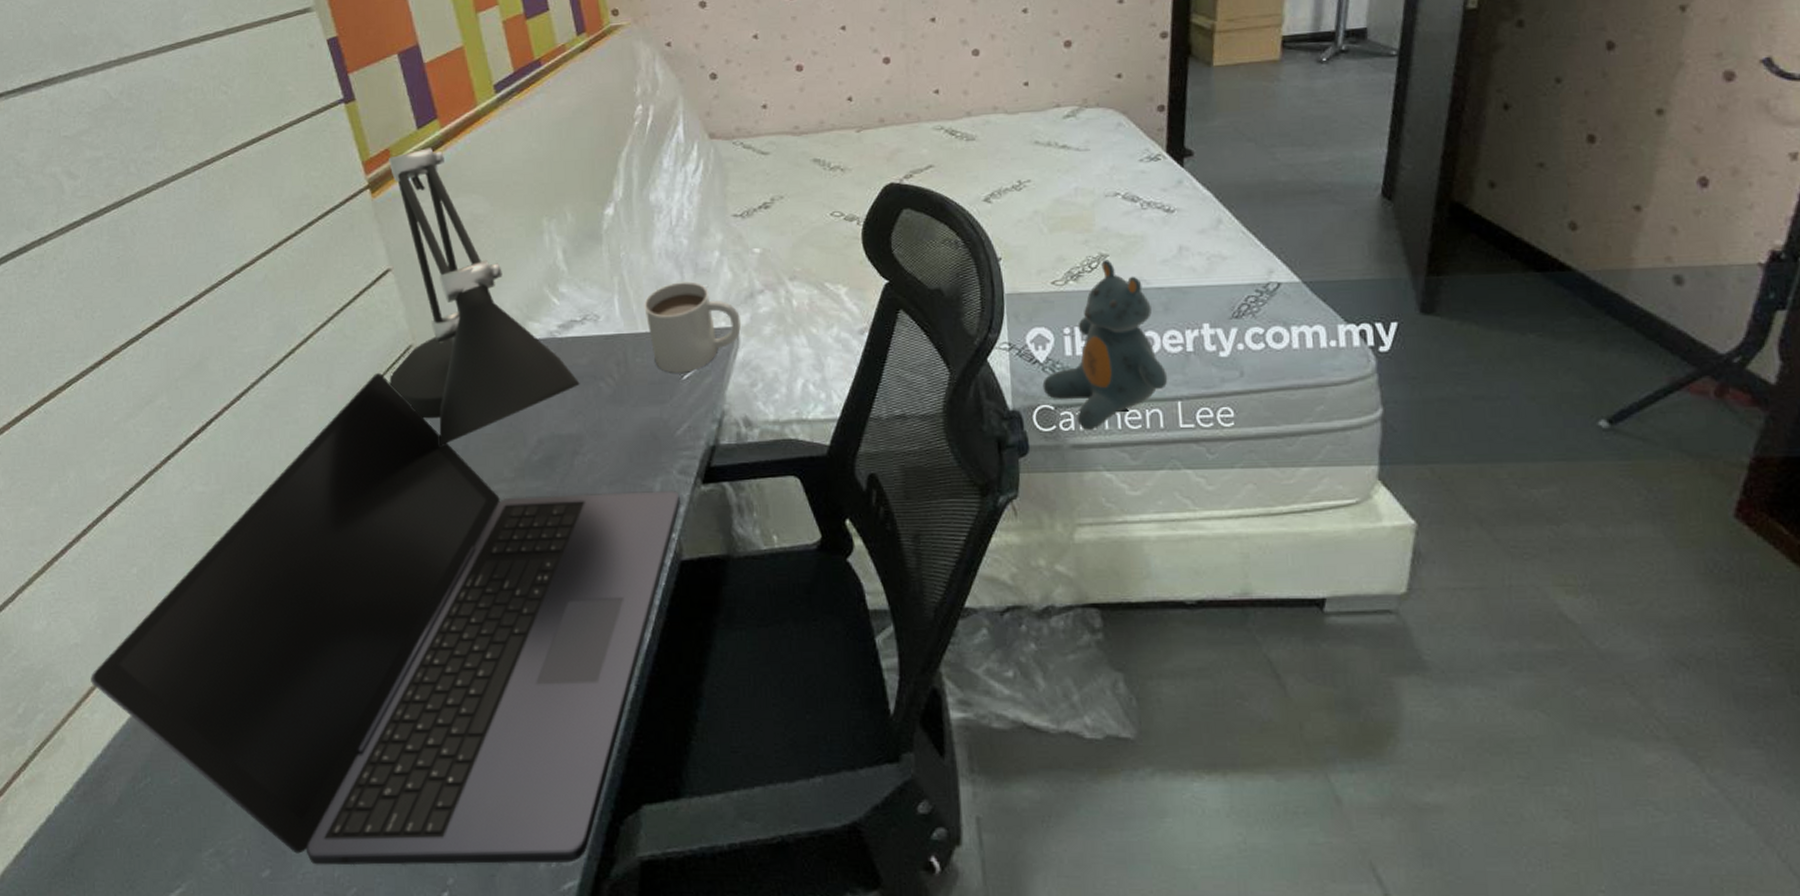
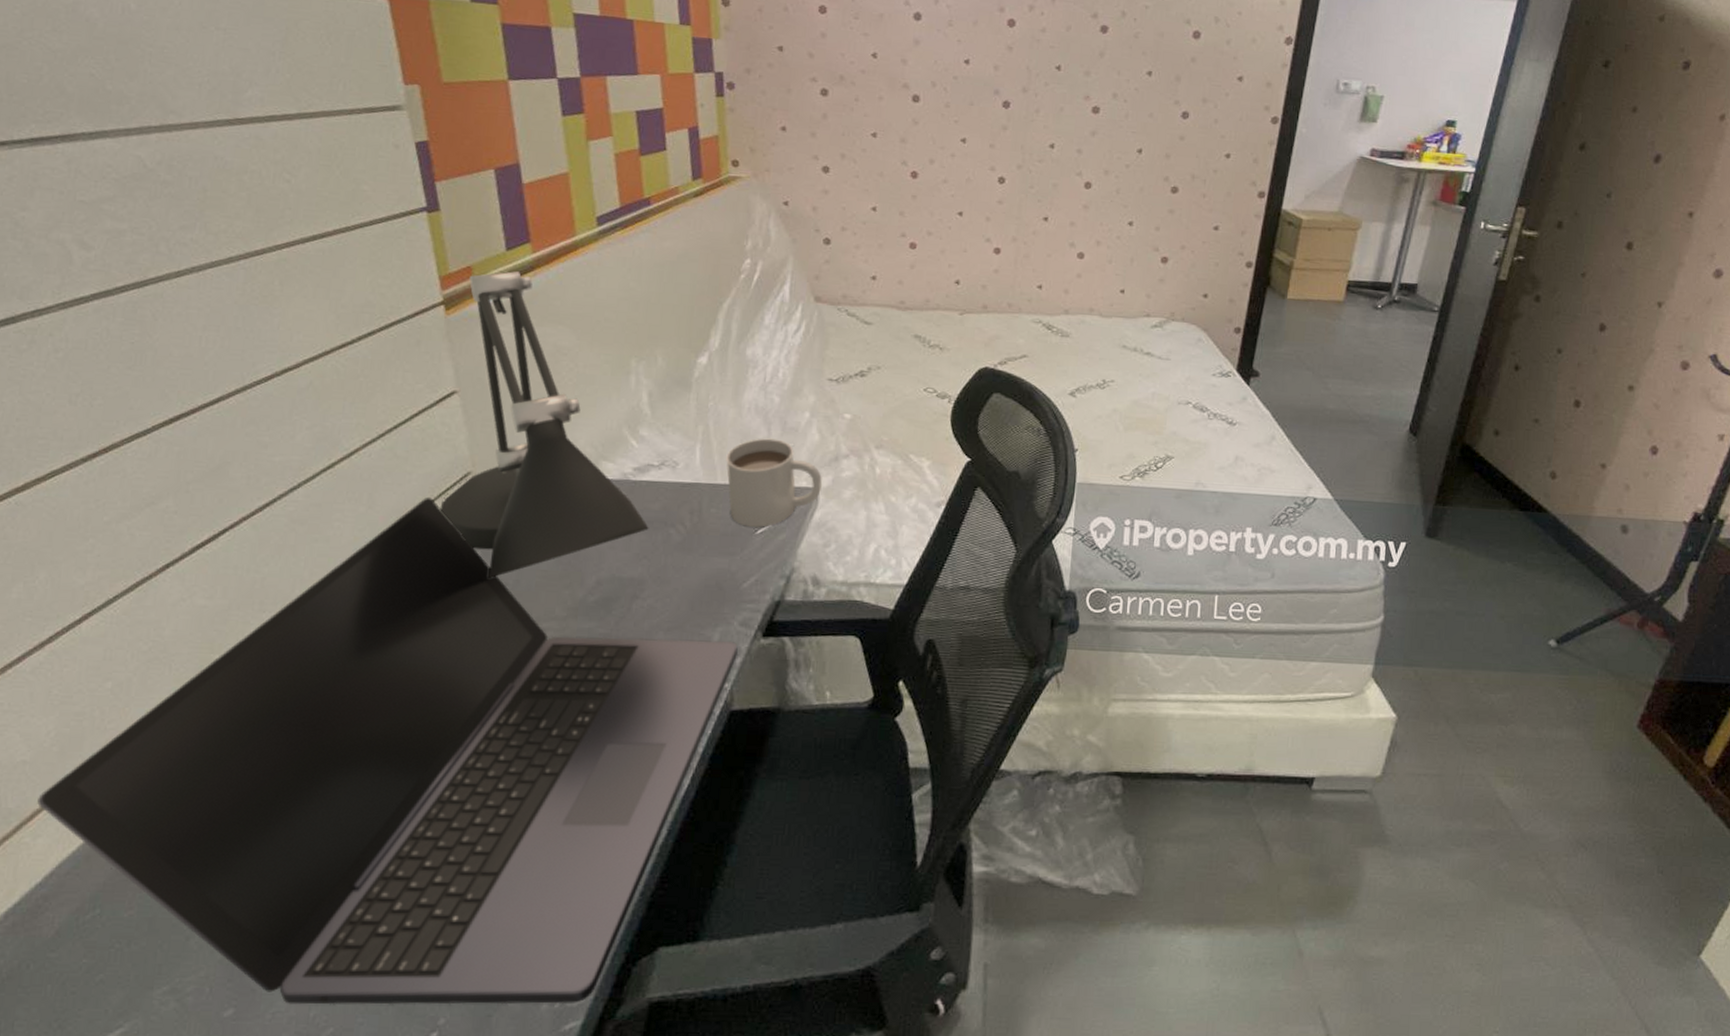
stuffed animal: present [1042,260,1168,431] -> none [1099,461,1210,616]

